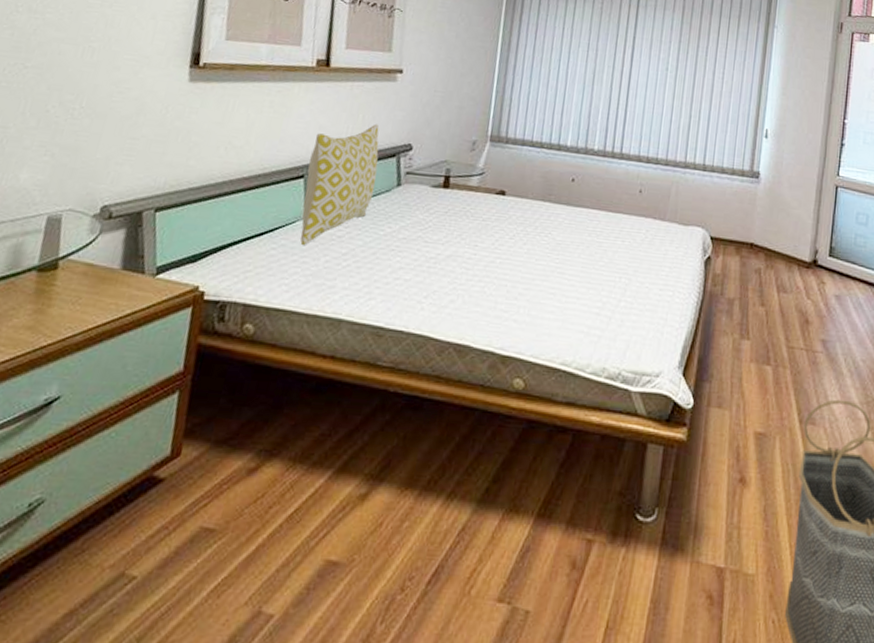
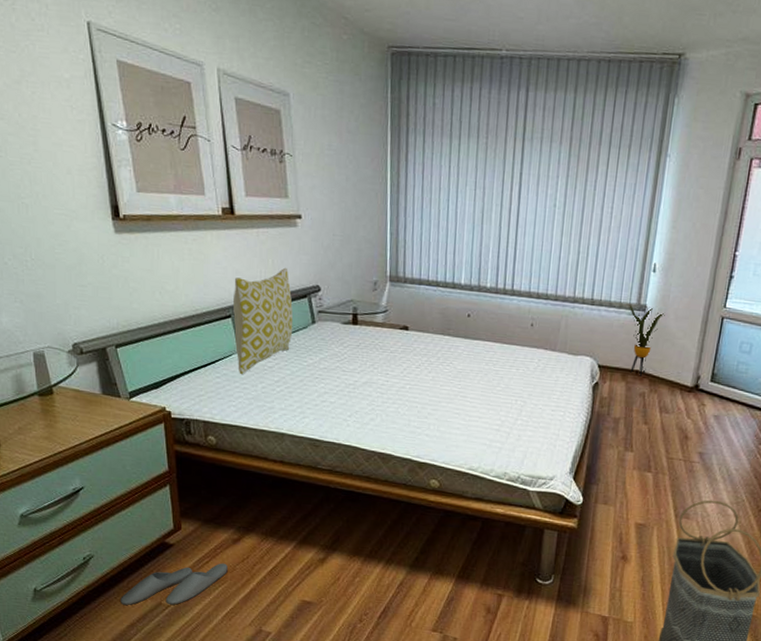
slippers: none [64,505,233,579] -> present [120,563,228,605]
house plant: none [742,170,779,250] -> present [629,303,665,377]

